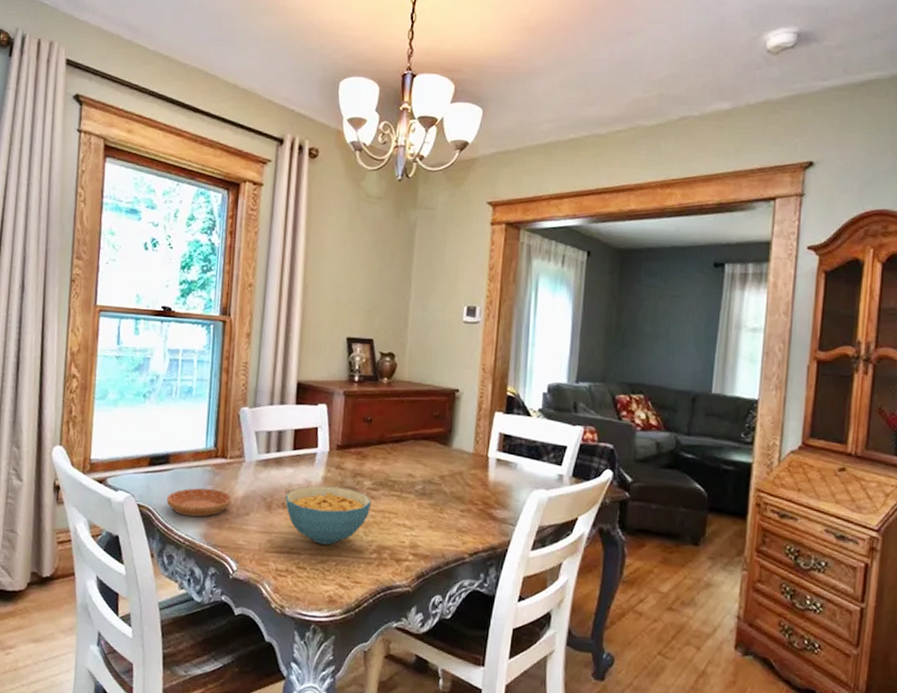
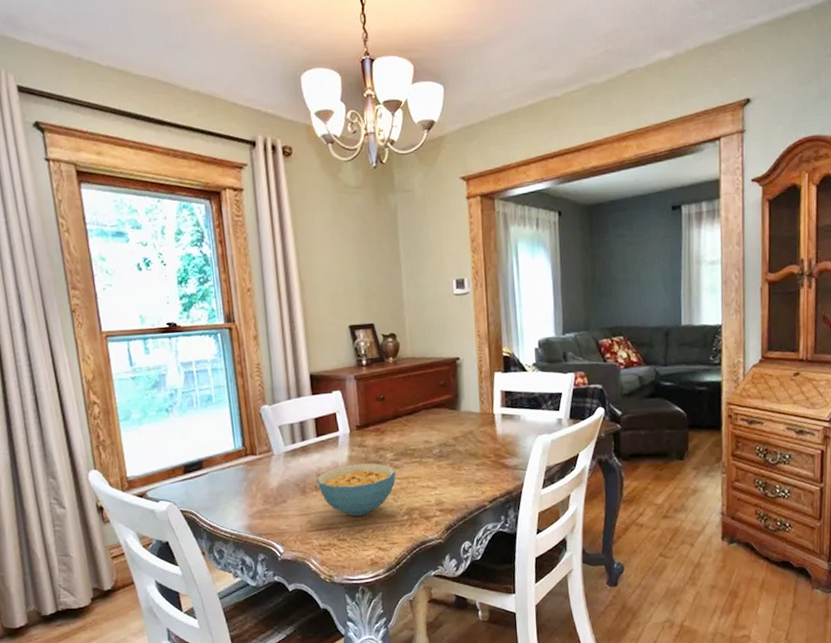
saucer: present [166,488,232,517] -> none [206,484,268,513]

